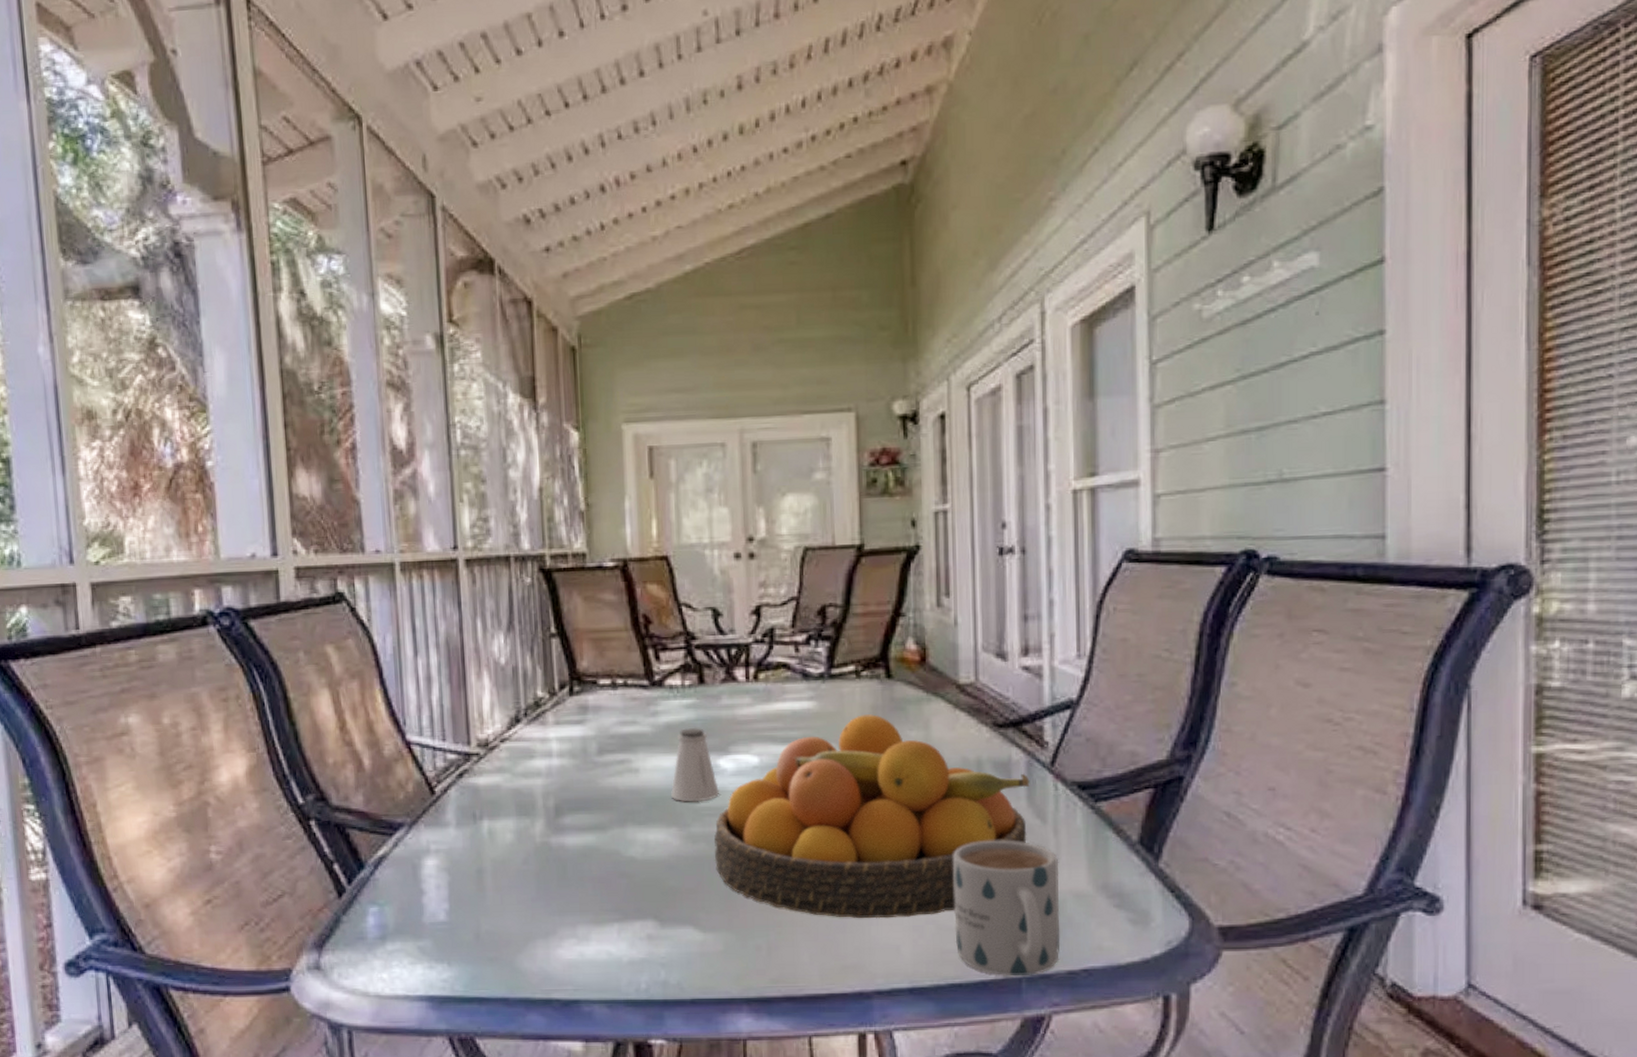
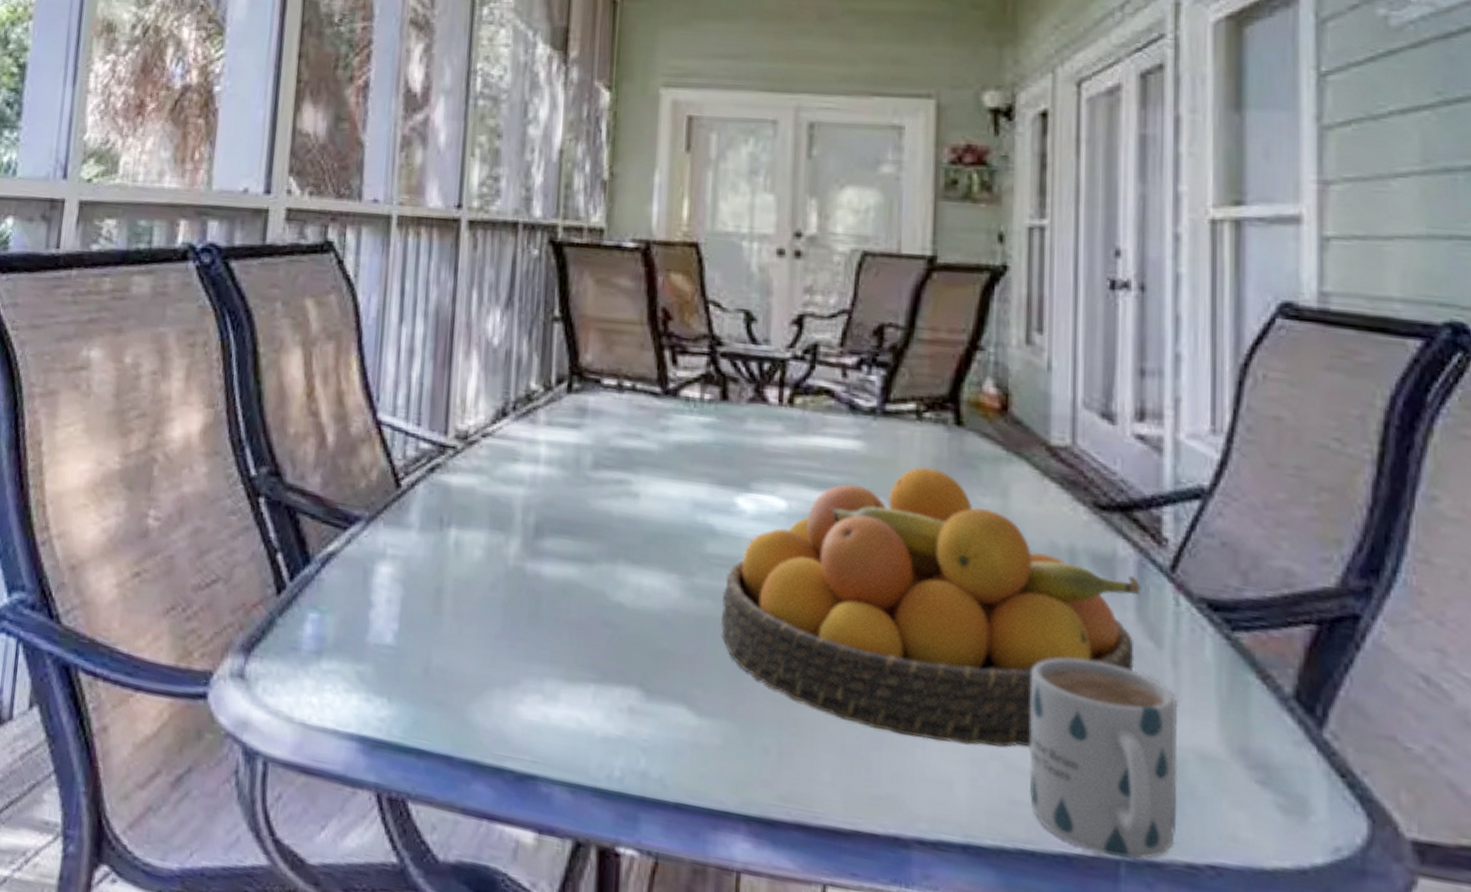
saltshaker: present [671,727,719,802] -> none [675,452,734,547]

